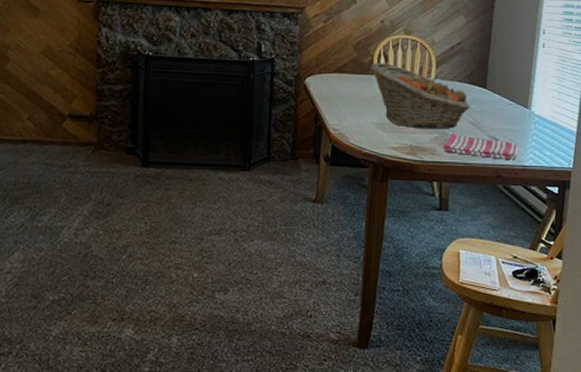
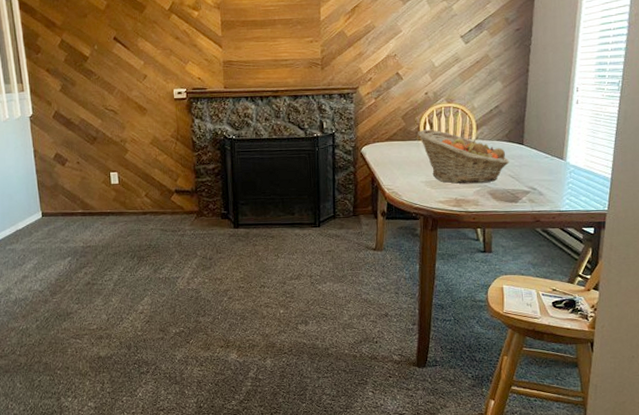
dish towel: present [443,132,519,159] -> none [485,185,556,206]

